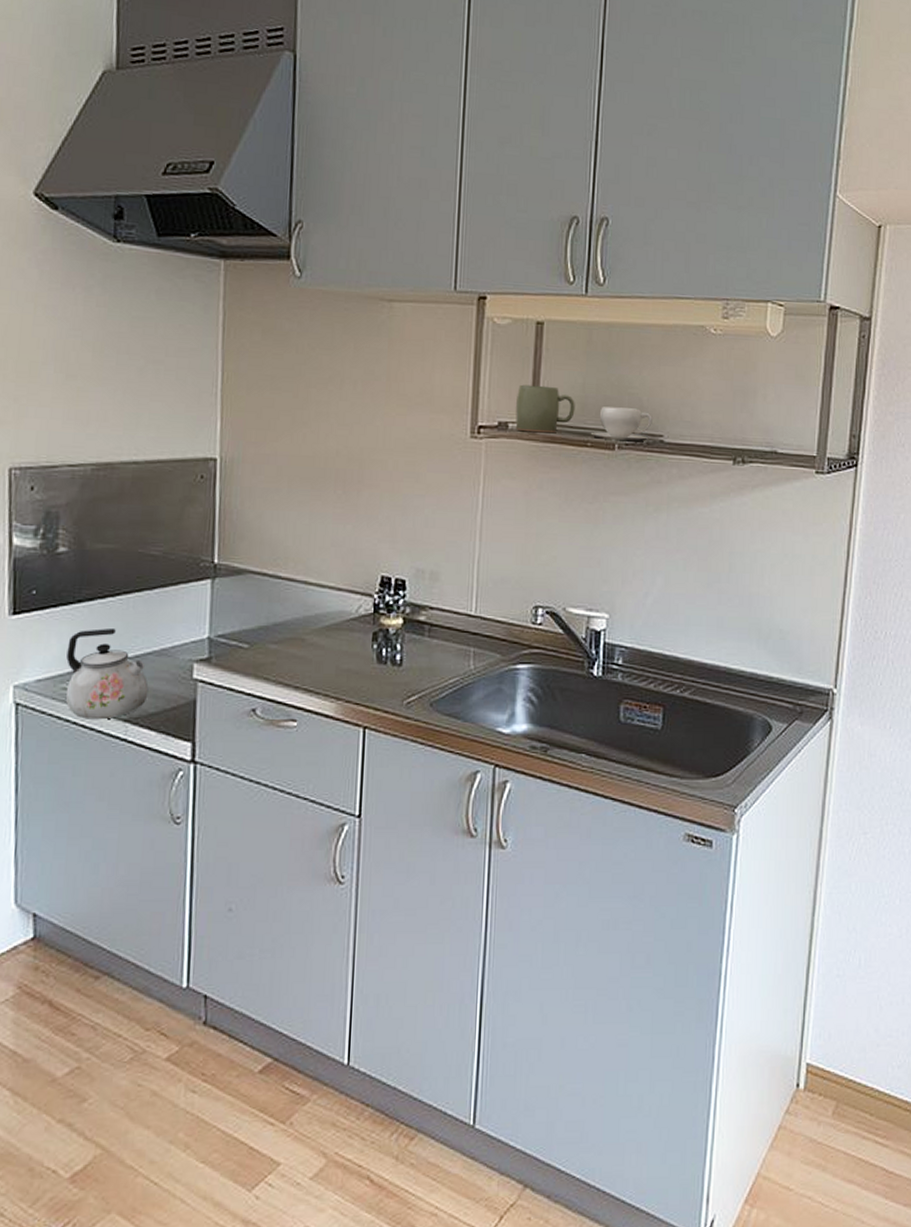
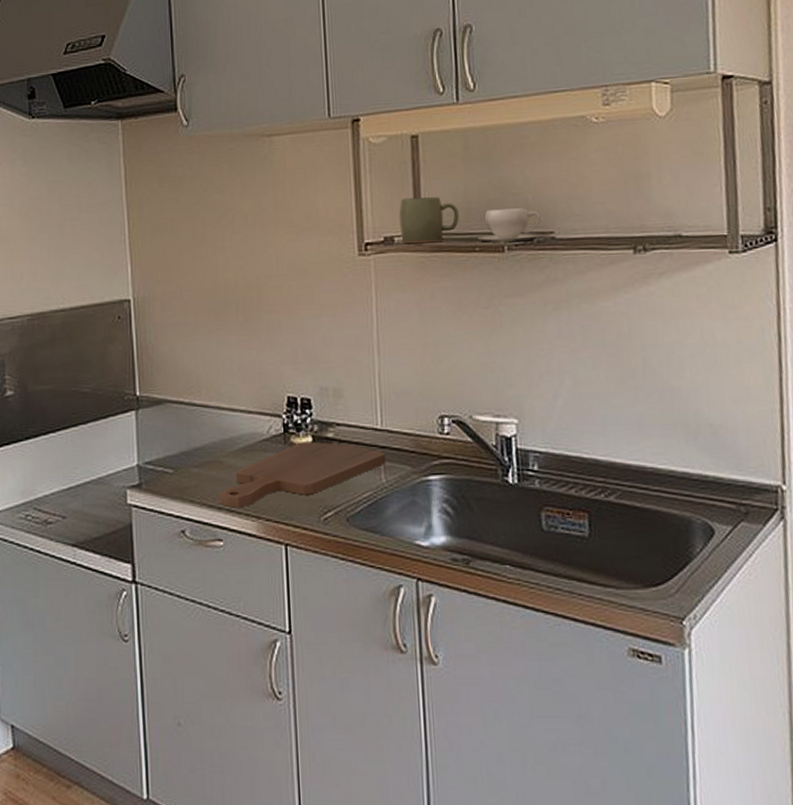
kettle: present [65,629,149,720] -> none [20,462,91,546]
cutting board: none [297,623,477,688] -> present [220,441,386,508]

